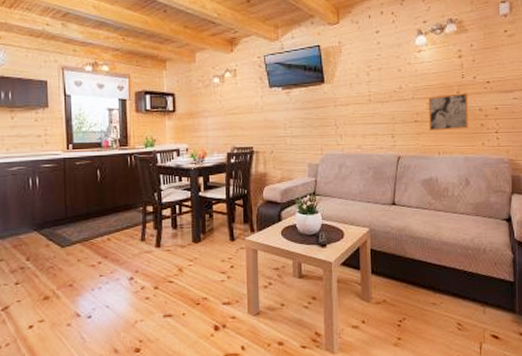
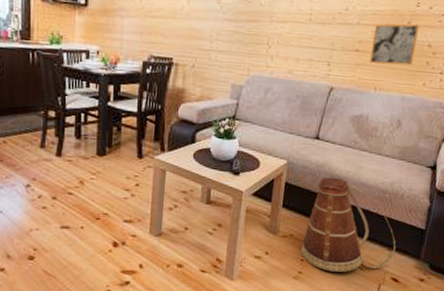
basket: none [396,239,489,335] -> present [301,177,396,272]

